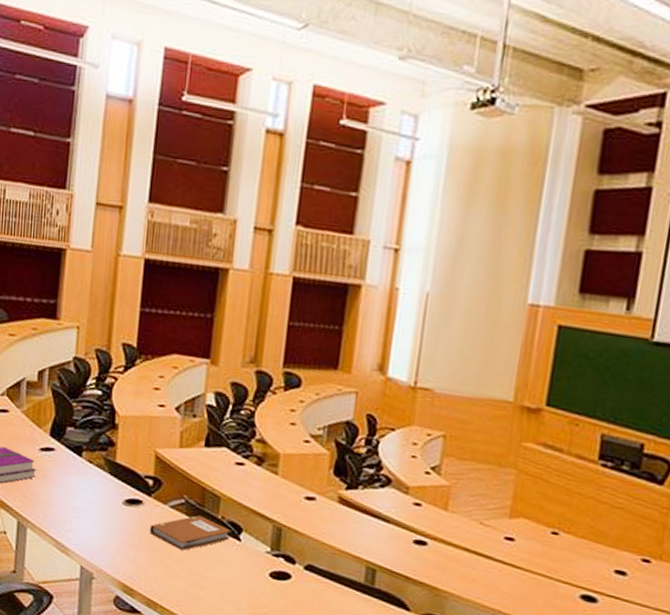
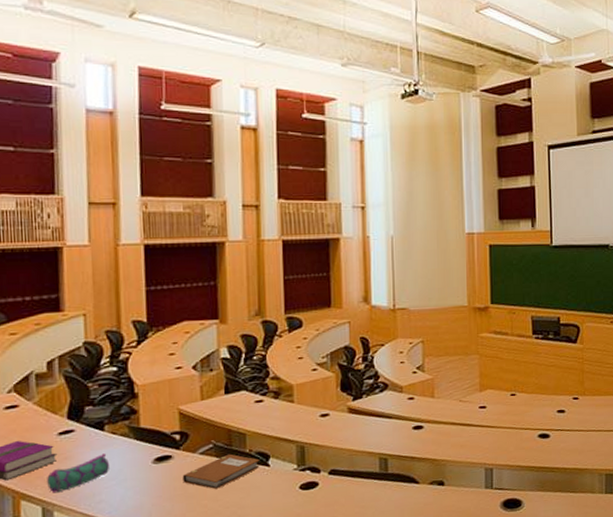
pencil case: none [25,481,83,510] -> present [47,453,110,493]

